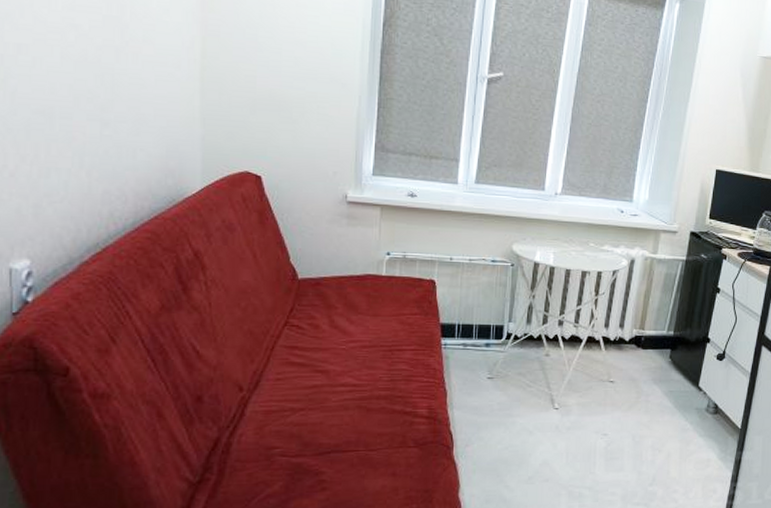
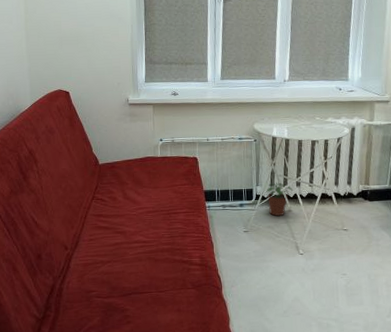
potted plant: none [520,319,554,360] -> present [266,182,293,216]

